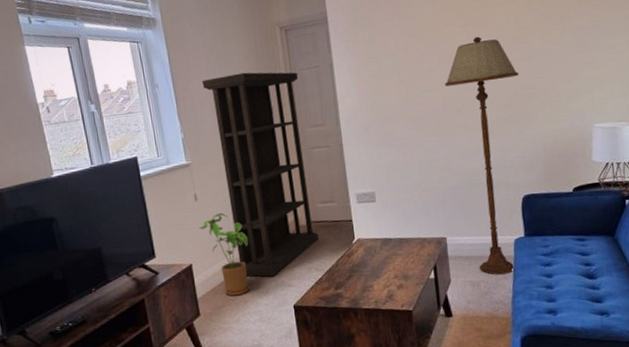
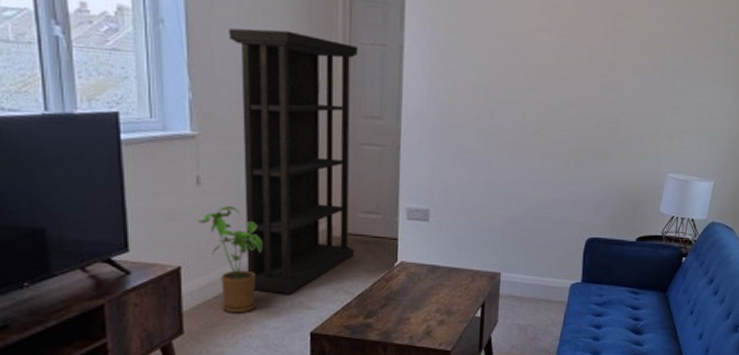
floor lamp: present [445,36,519,275] -> none [527,52,606,321]

